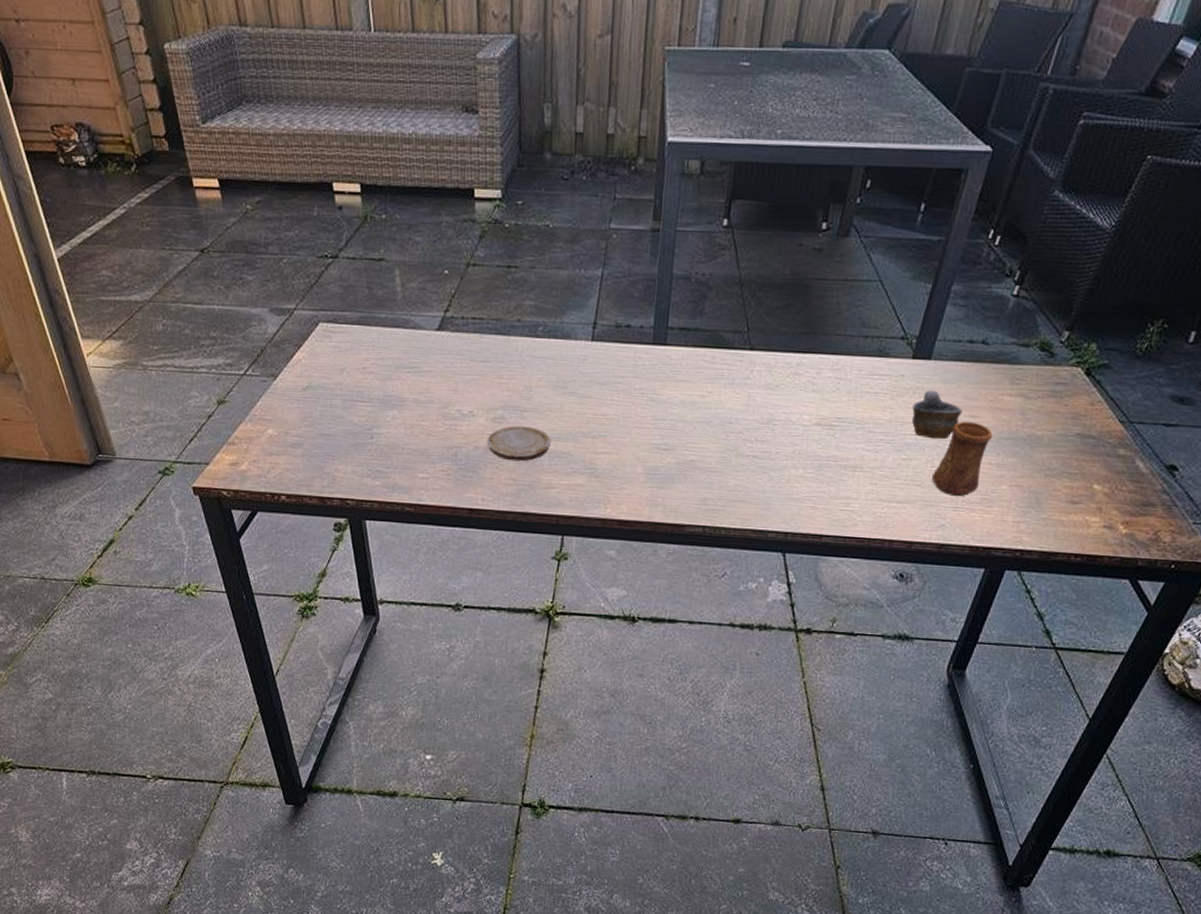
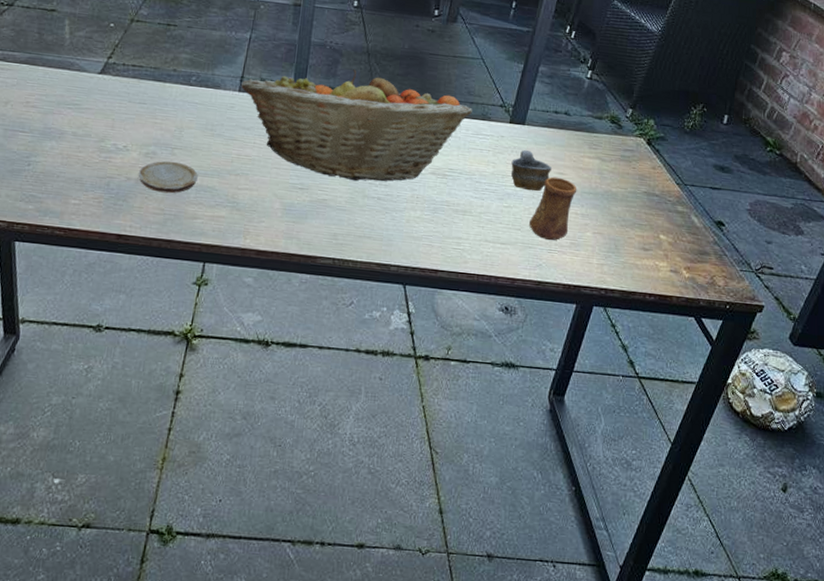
fruit basket: none [593,305,867,438] -> present [240,69,472,181]

